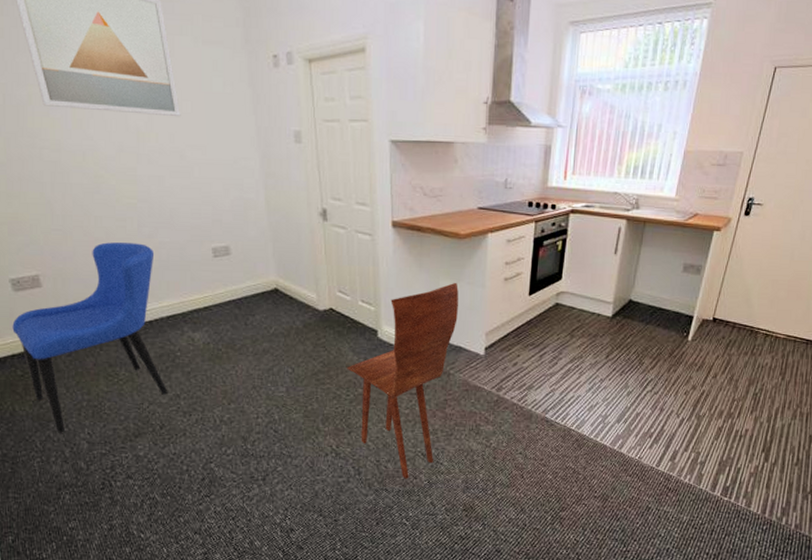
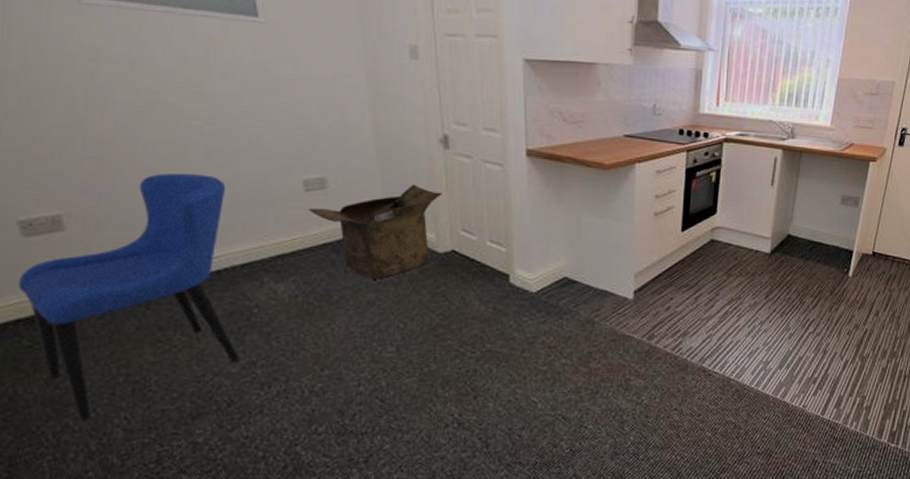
cardboard box: none [217,251,322,331] -> present [309,184,442,279]
dining chair: present [347,283,459,479] -> none [472,219,603,449]

